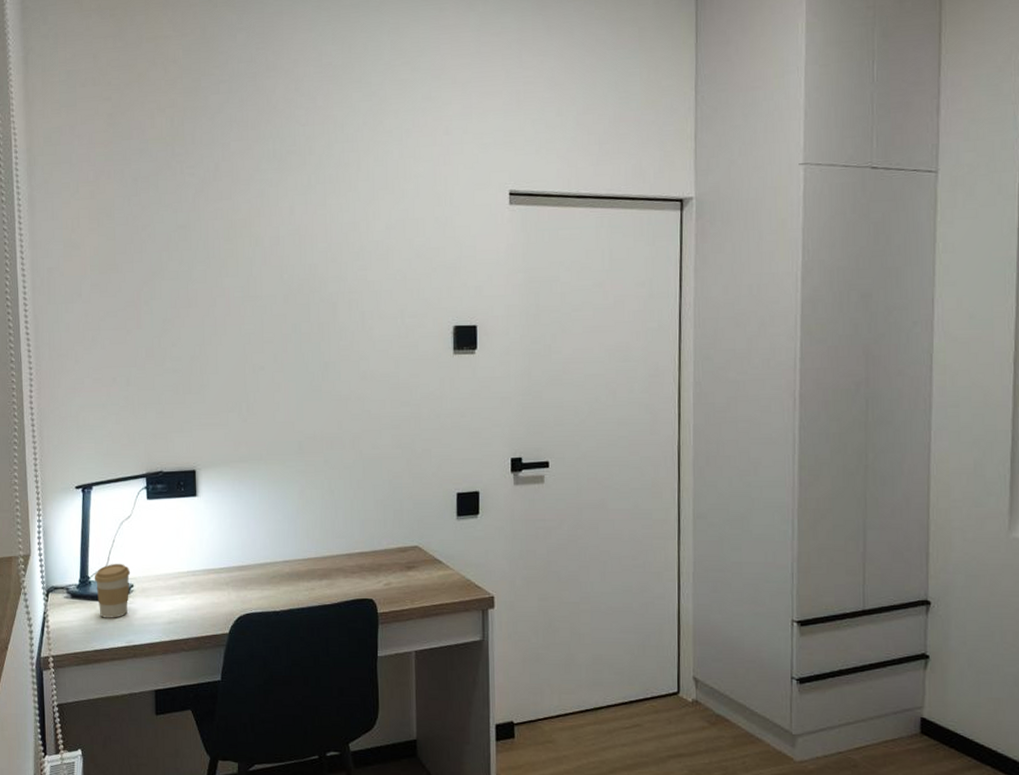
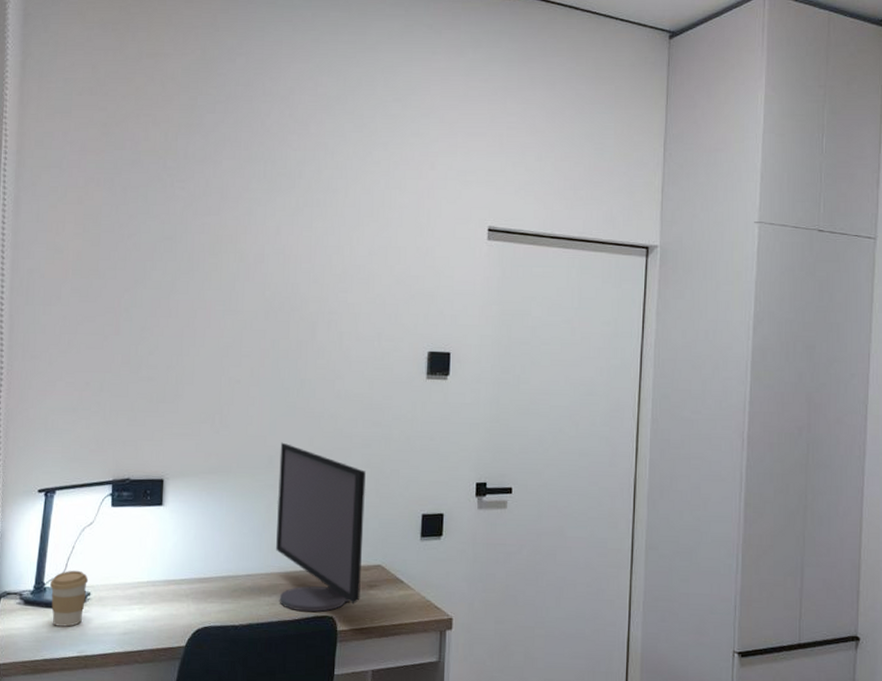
computer monitor: none [309,427,399,596] -> present [276,442,366,612]

